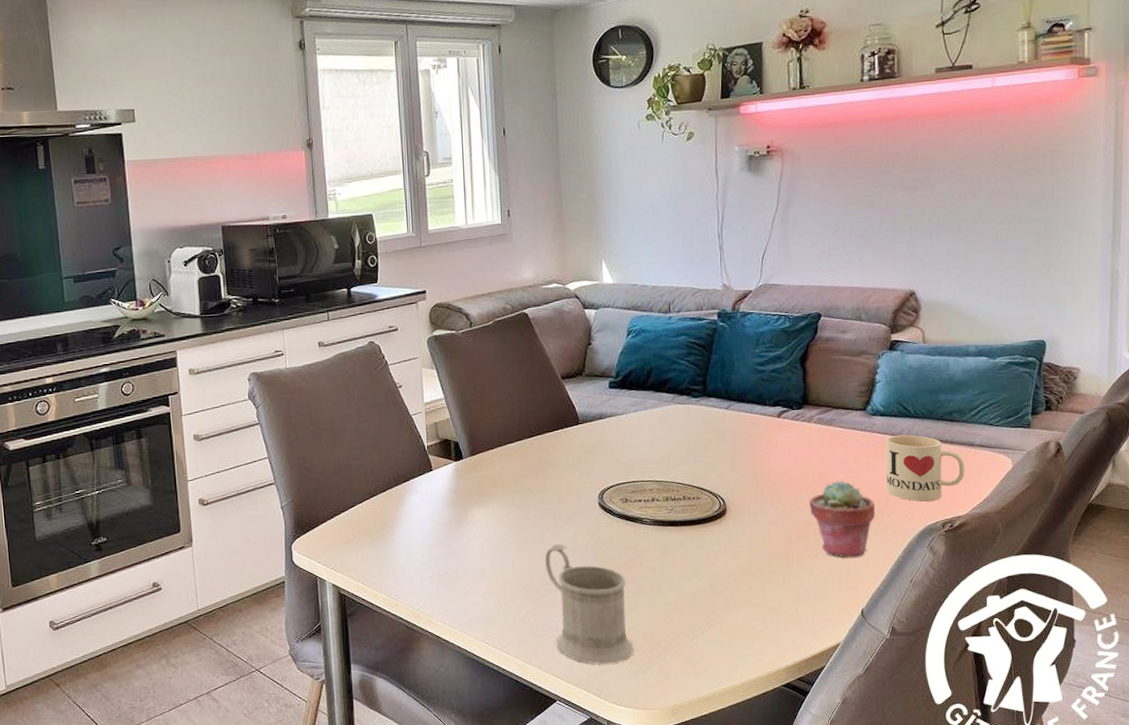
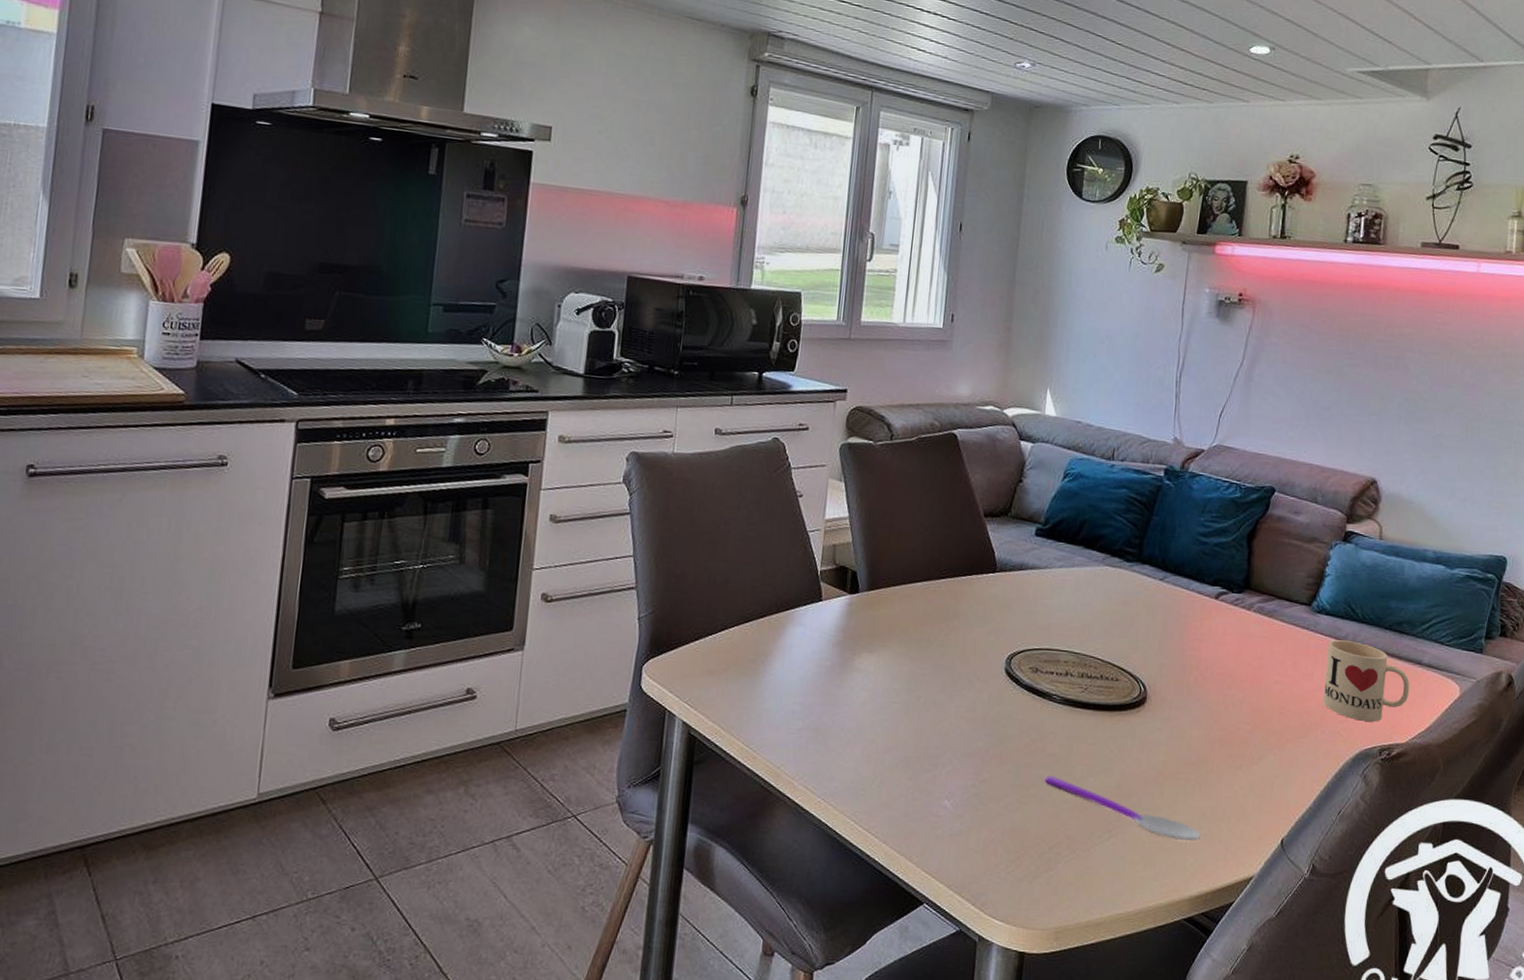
mug: present [544,544,634,665] -> none [933,711,1024,866]
spoon: none [647,584,789,623] -> present [1046,775,1201,842]
potted succulent: present [810,481,876,558] -> none [1238,682,1310,776]

